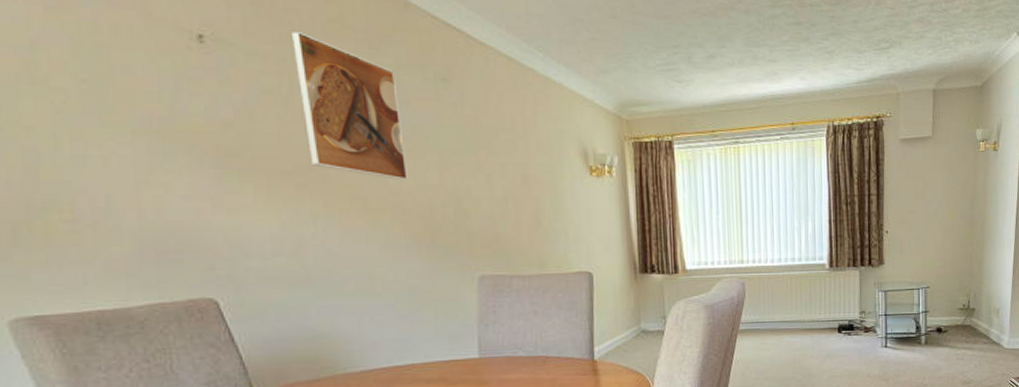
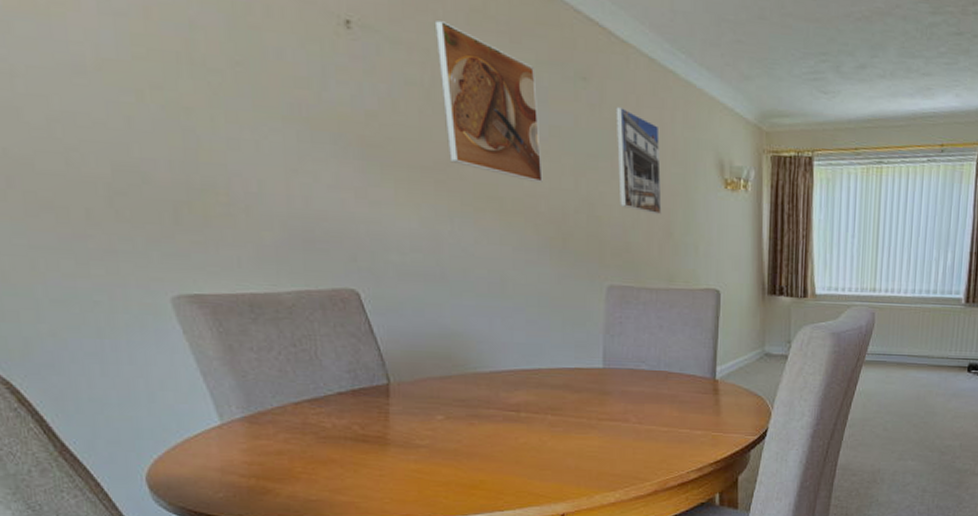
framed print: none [477,105,529,204] -> present [616,107,662,215]

